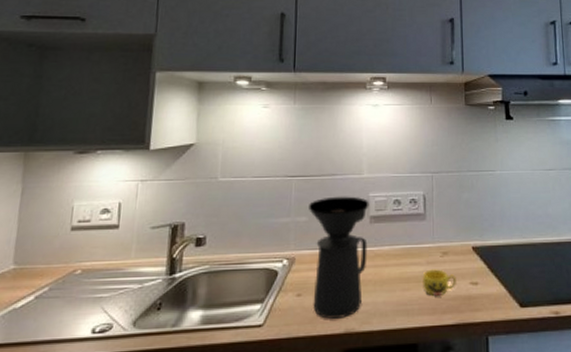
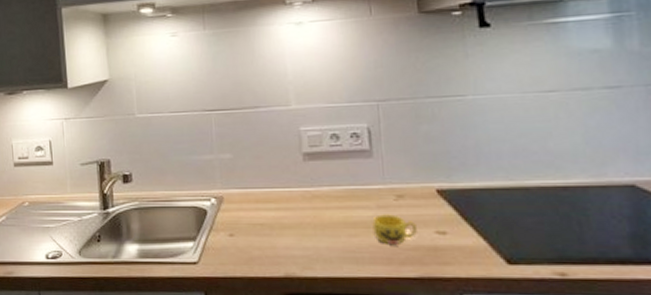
coffee maker: present [309,196,369,319] -> none [232,130,304,262]

